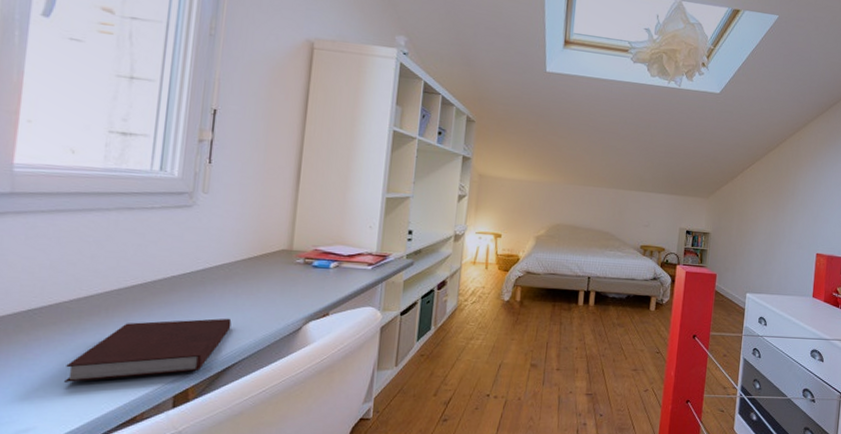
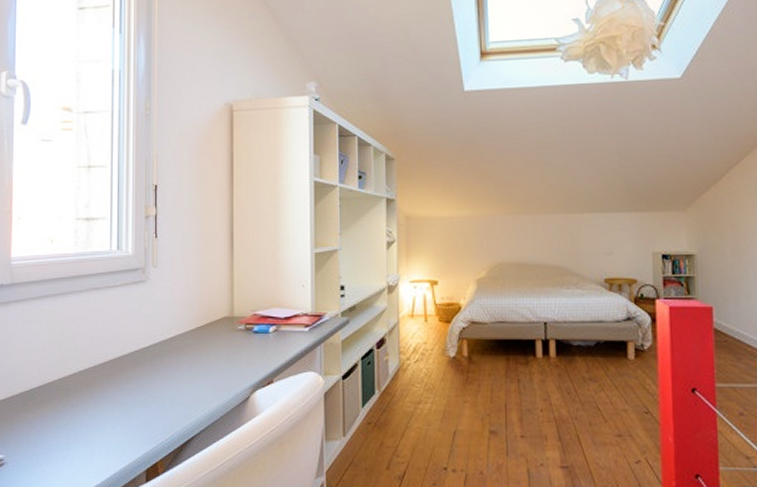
notebook: present [64,318,232,382] -> none [61,390,188,457]

